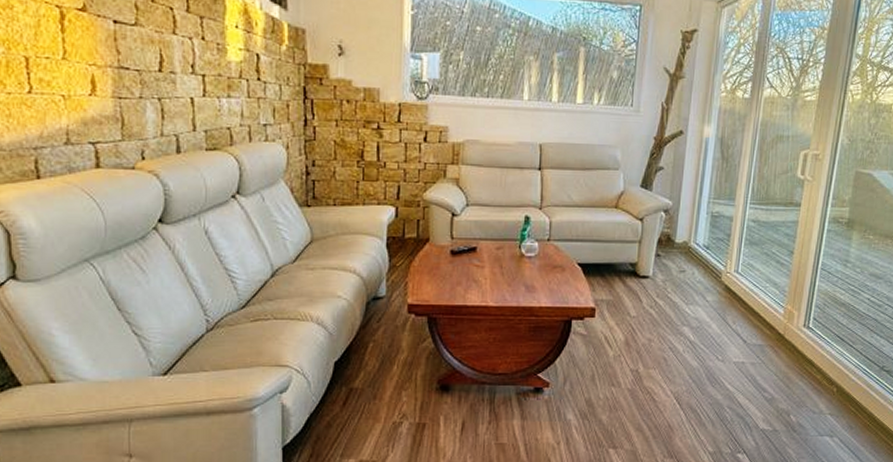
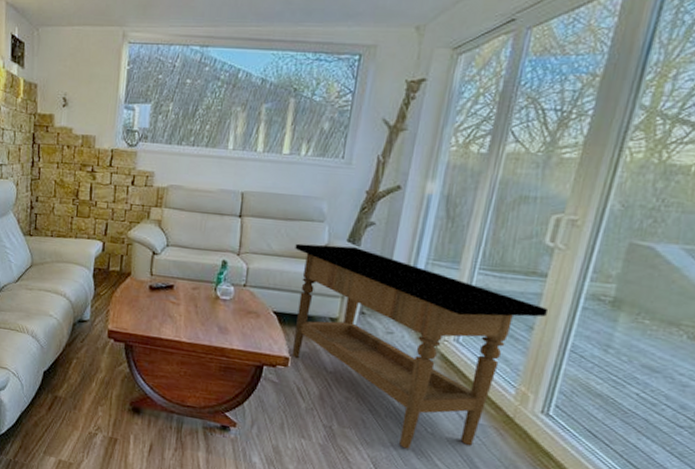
side table: none [594,191,804,379] -> present [291,243,549,449]

